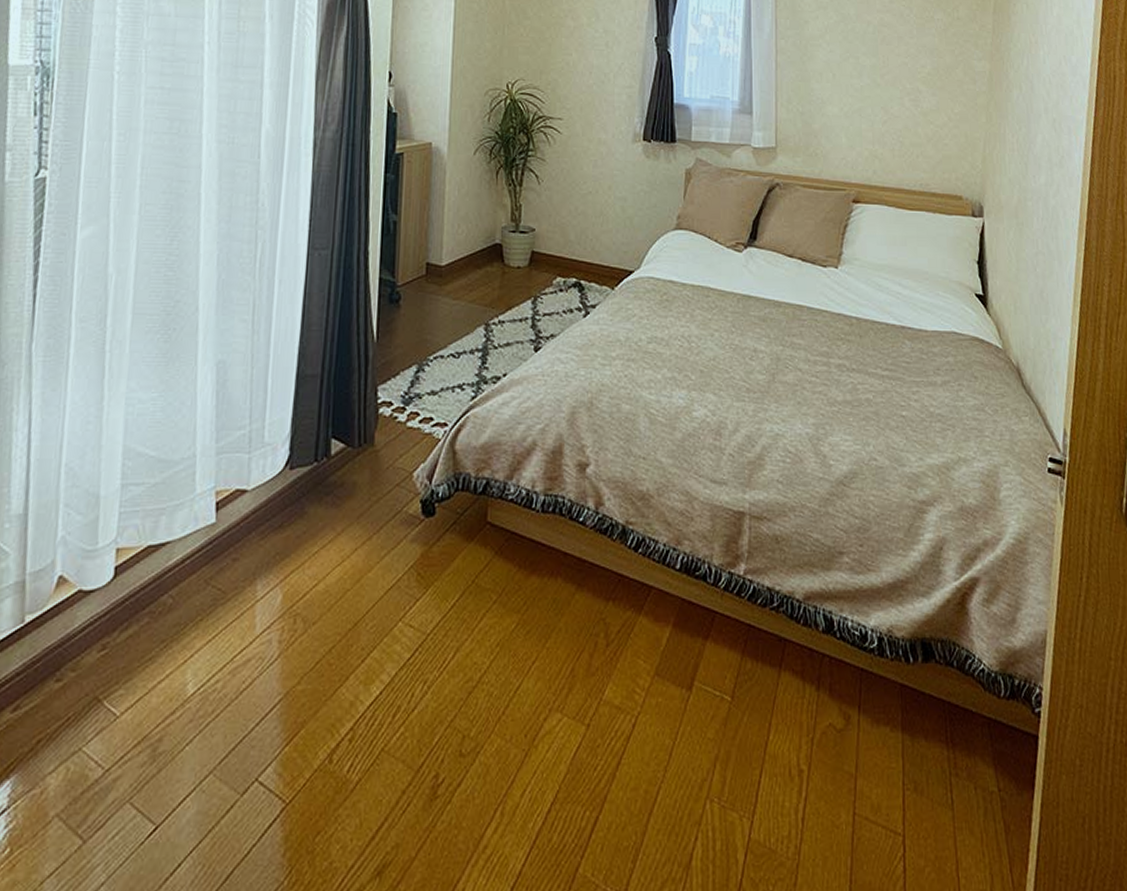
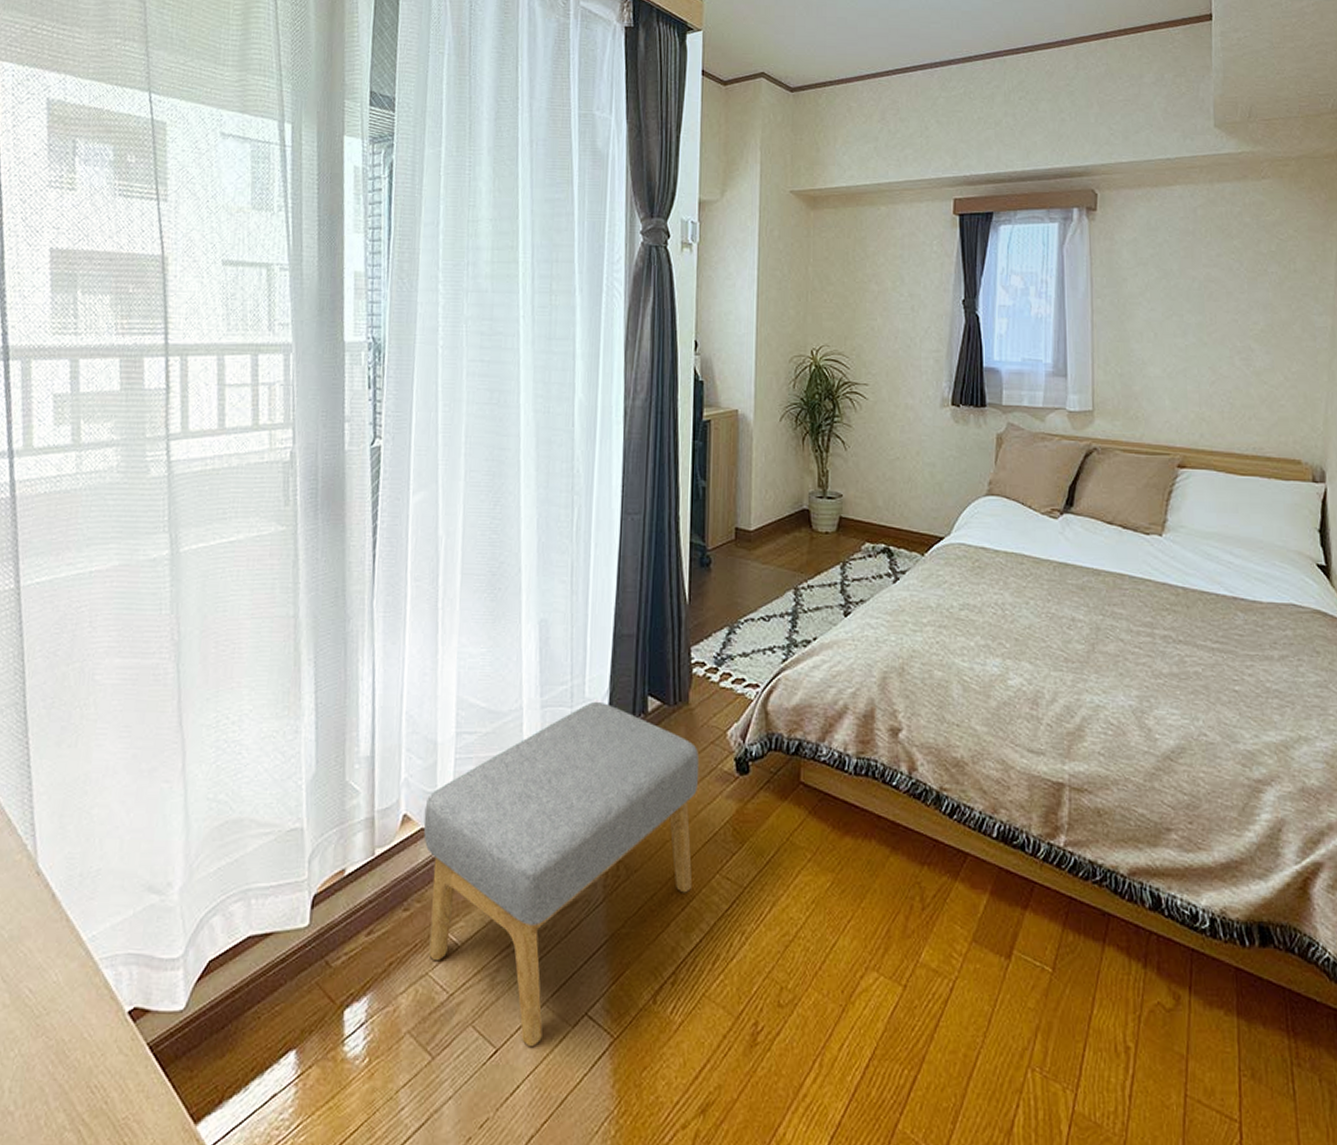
footstool: none [81,445,384,821] -> present [423,701,700,1048]

